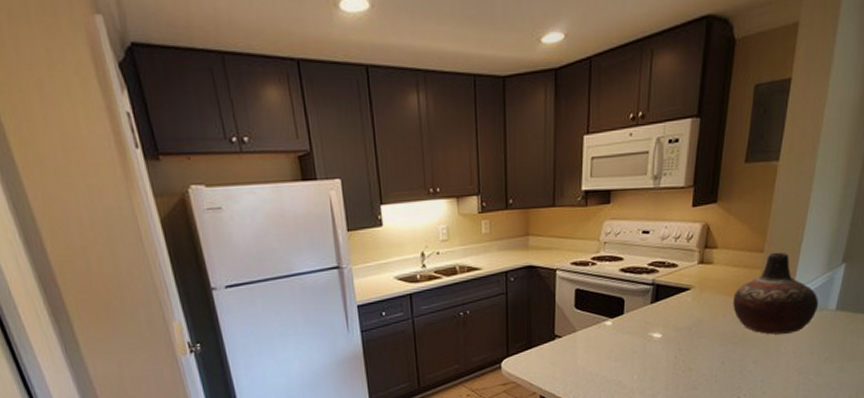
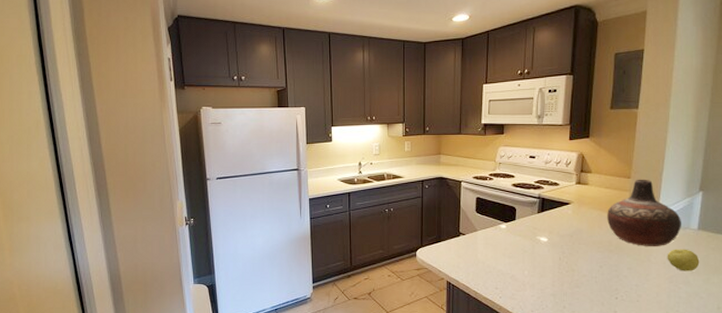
apple: none [798,334,835,360] -> present [667,249,700,271]

